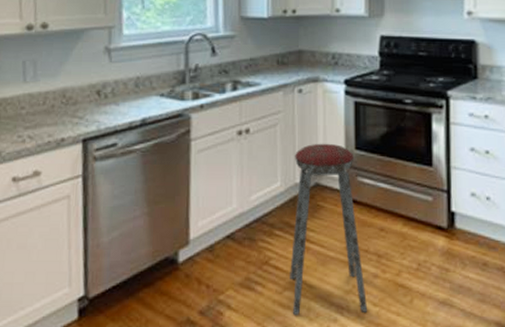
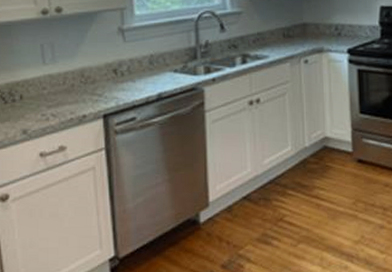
music stool: present [290,143,368,315] -> none [303,109,376,265]

